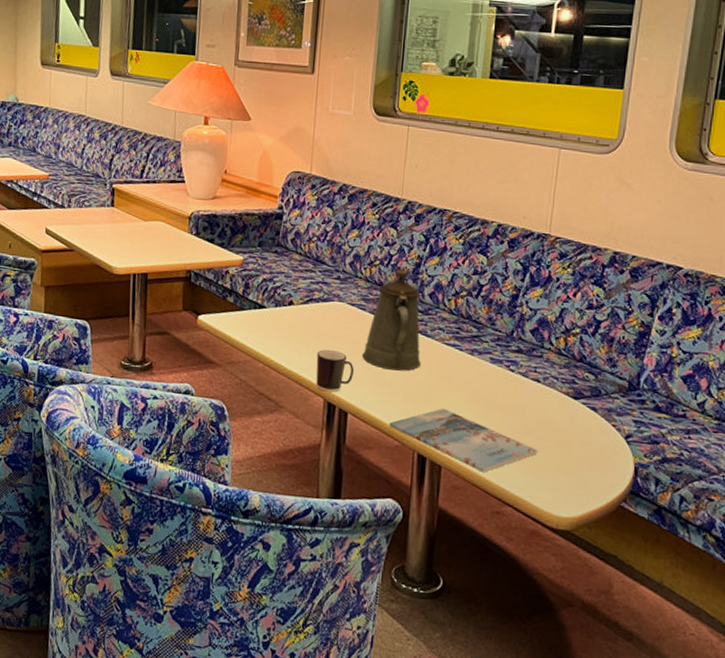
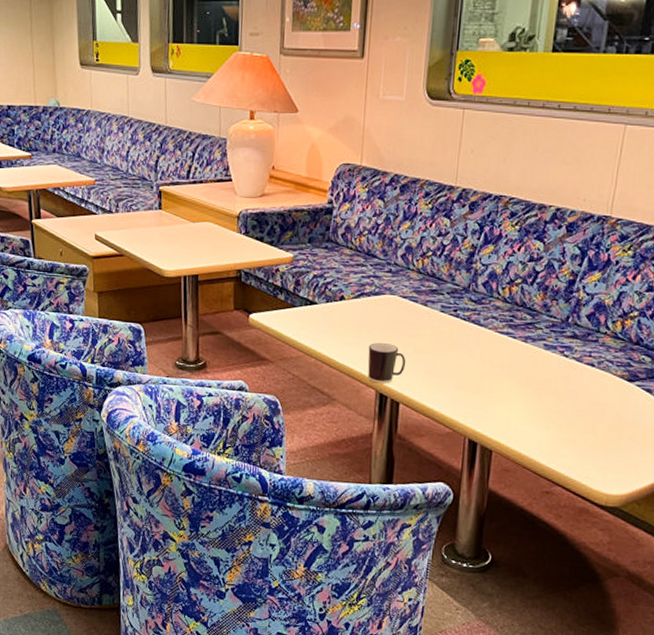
coffee pot: present [362,268,421,371] -> none [414,258,474,361]
magazine: present [388,408,538,472] -> none [440,395,590,455]

